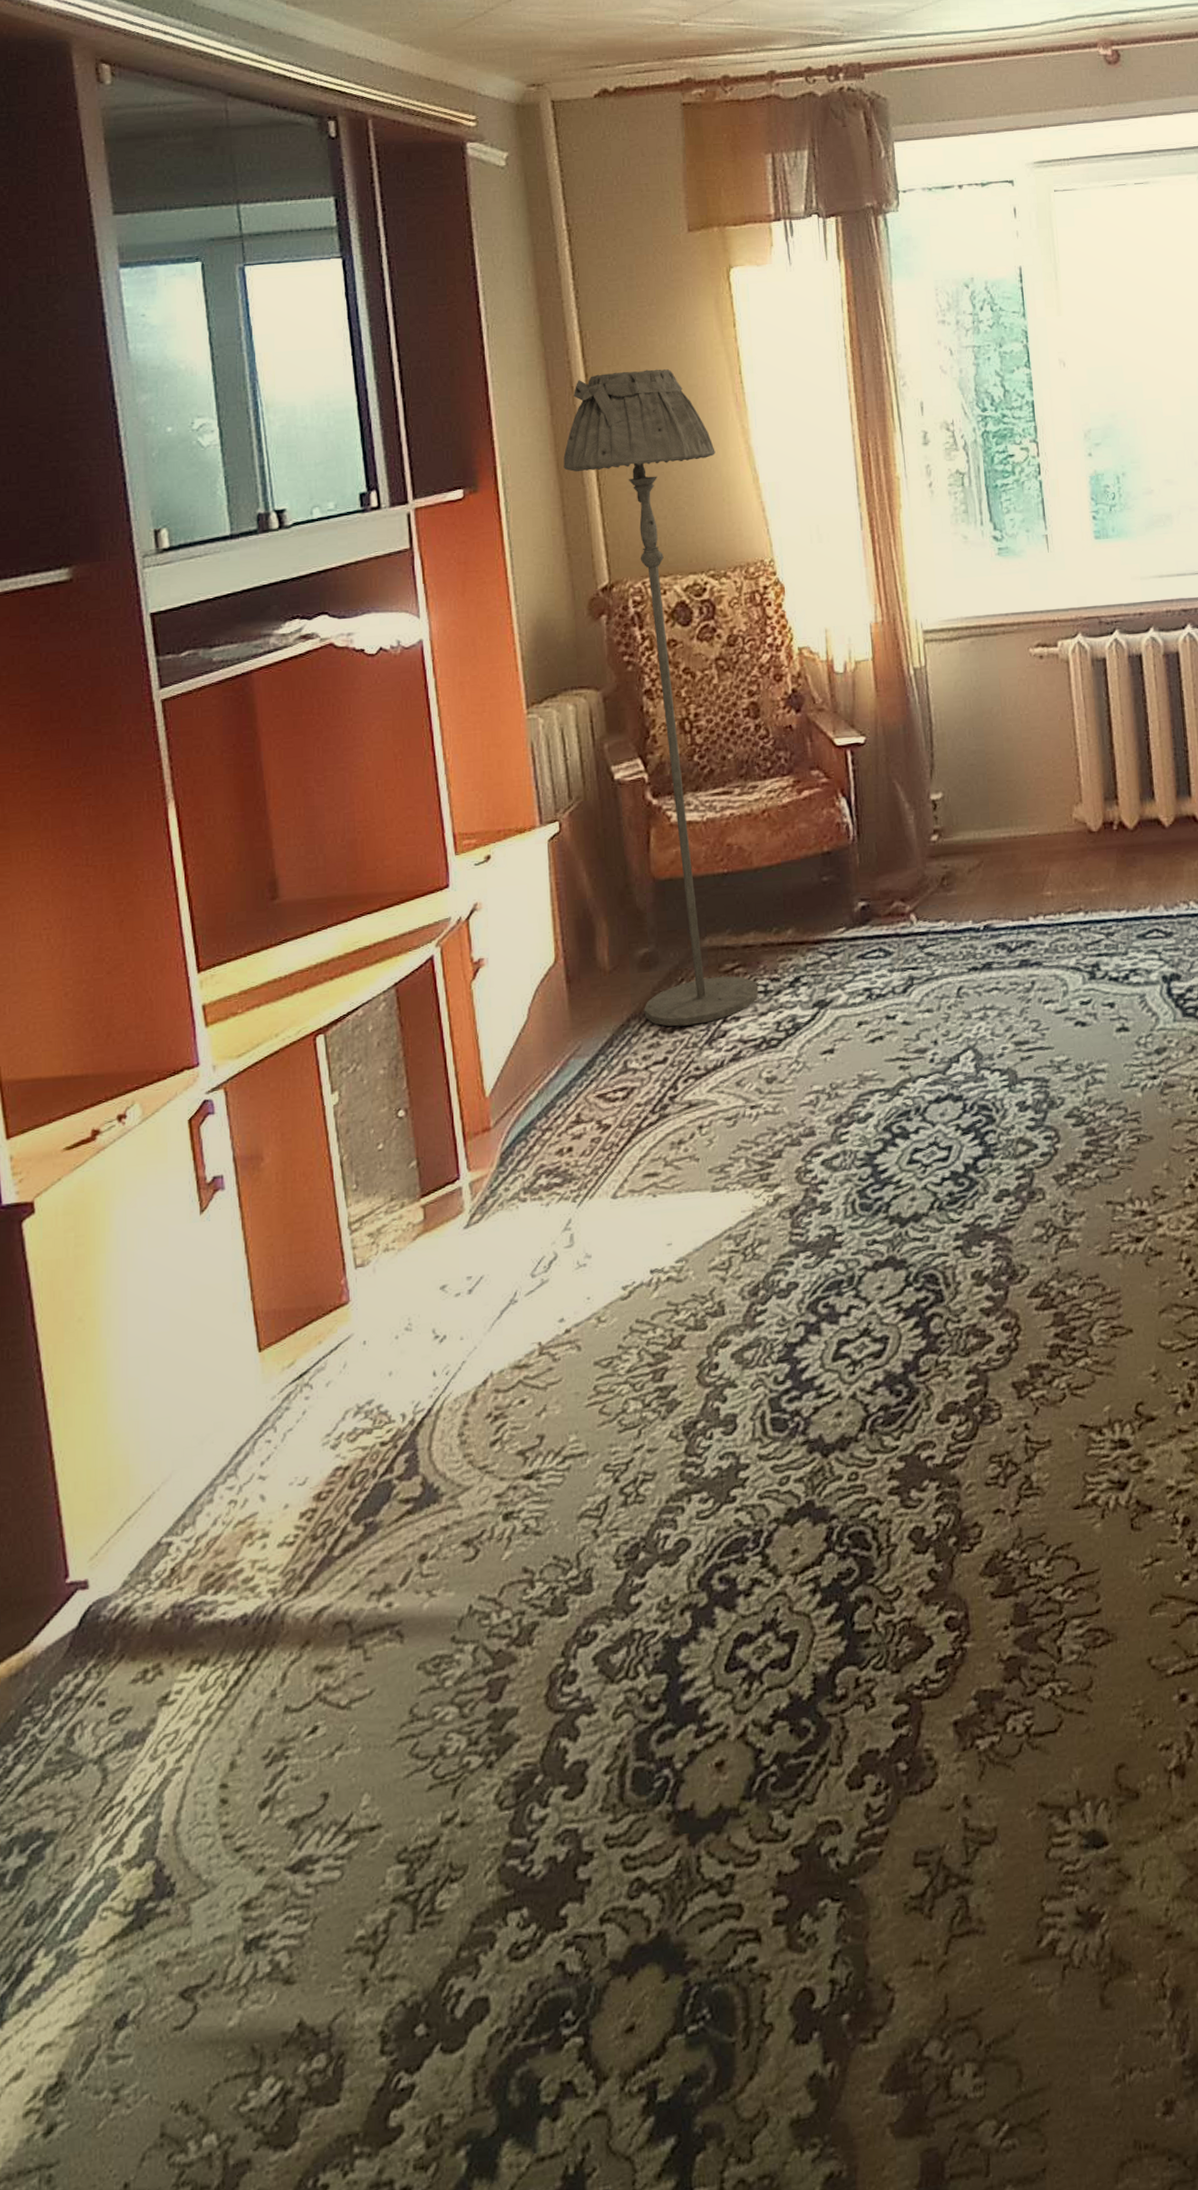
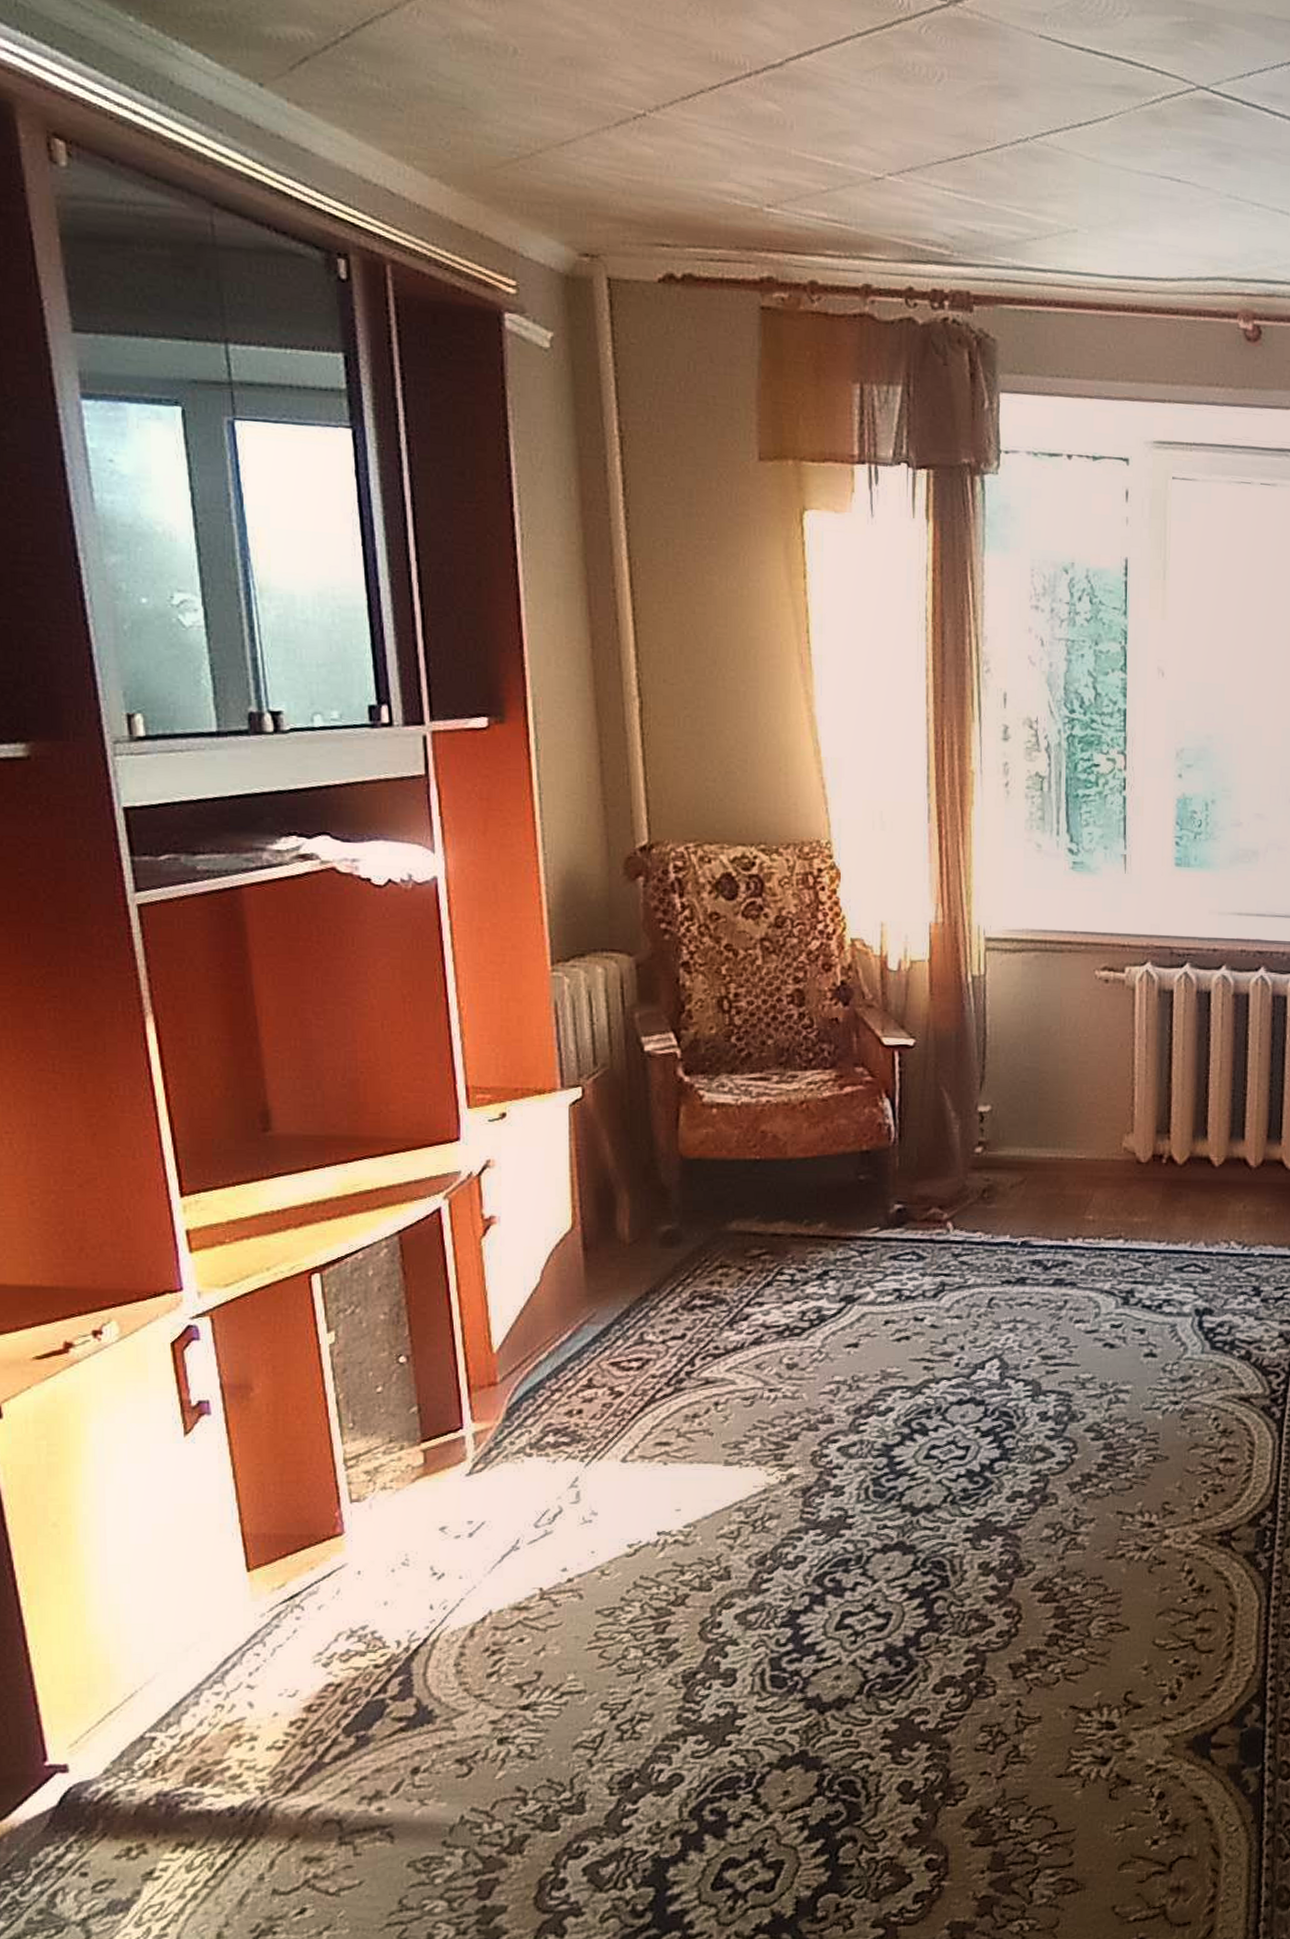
floor lamp: present [563,369,759,1027] -> none [603,609,785,1305]

